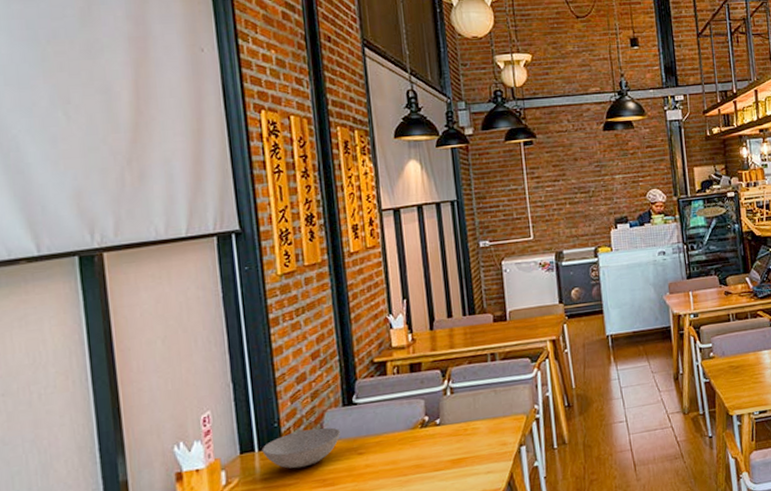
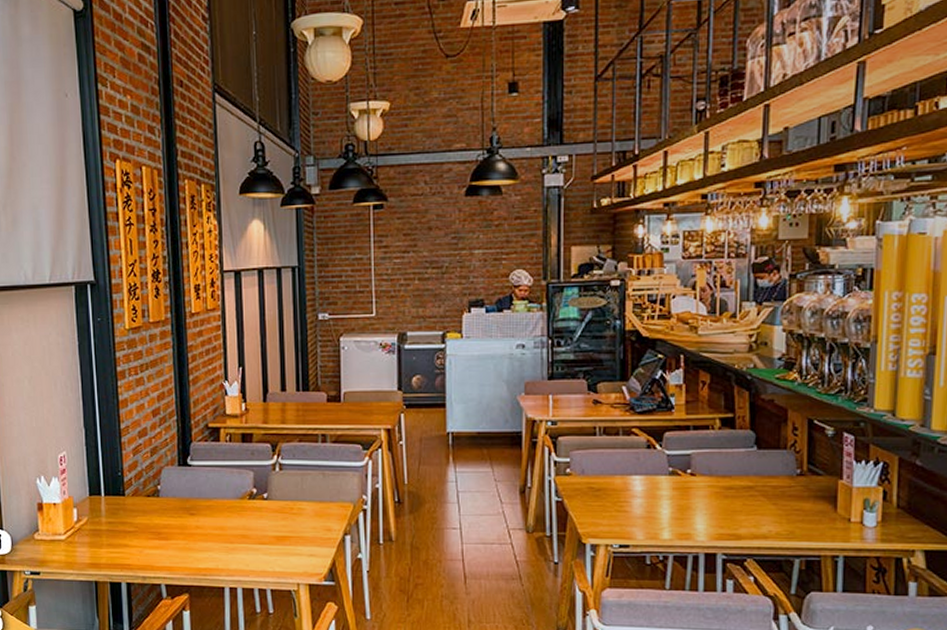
bowl: present [261,427,341,469] -> none [107,483,176,518]

